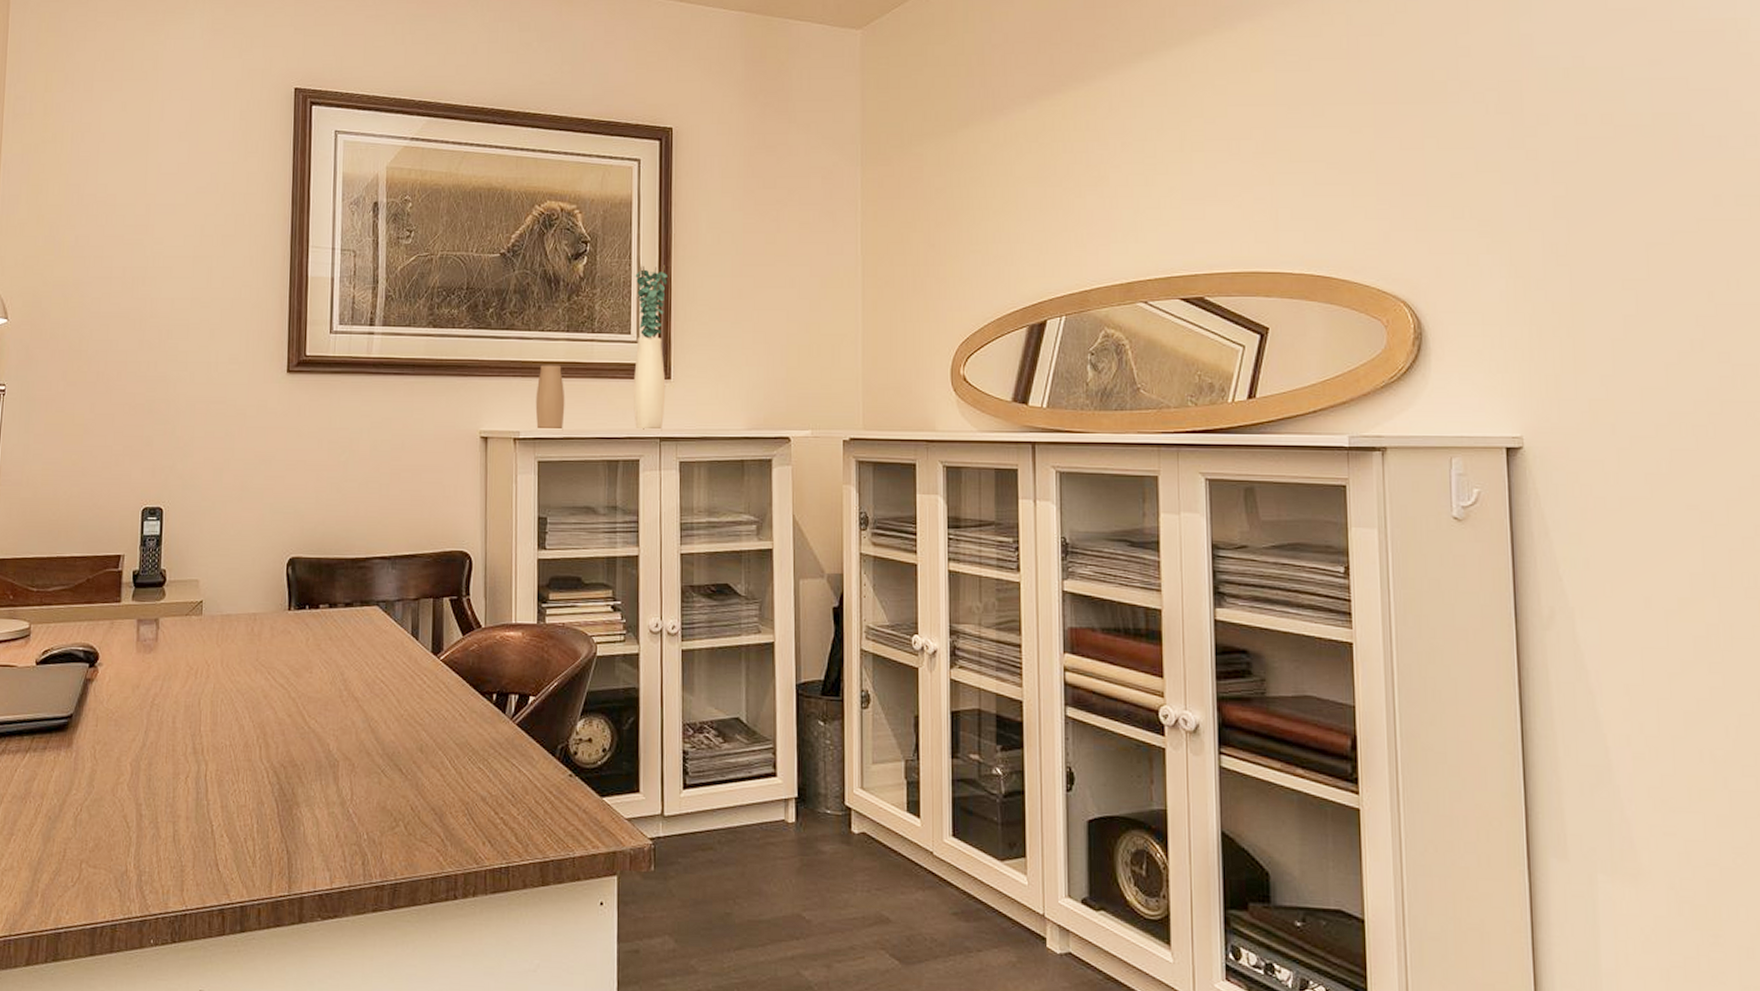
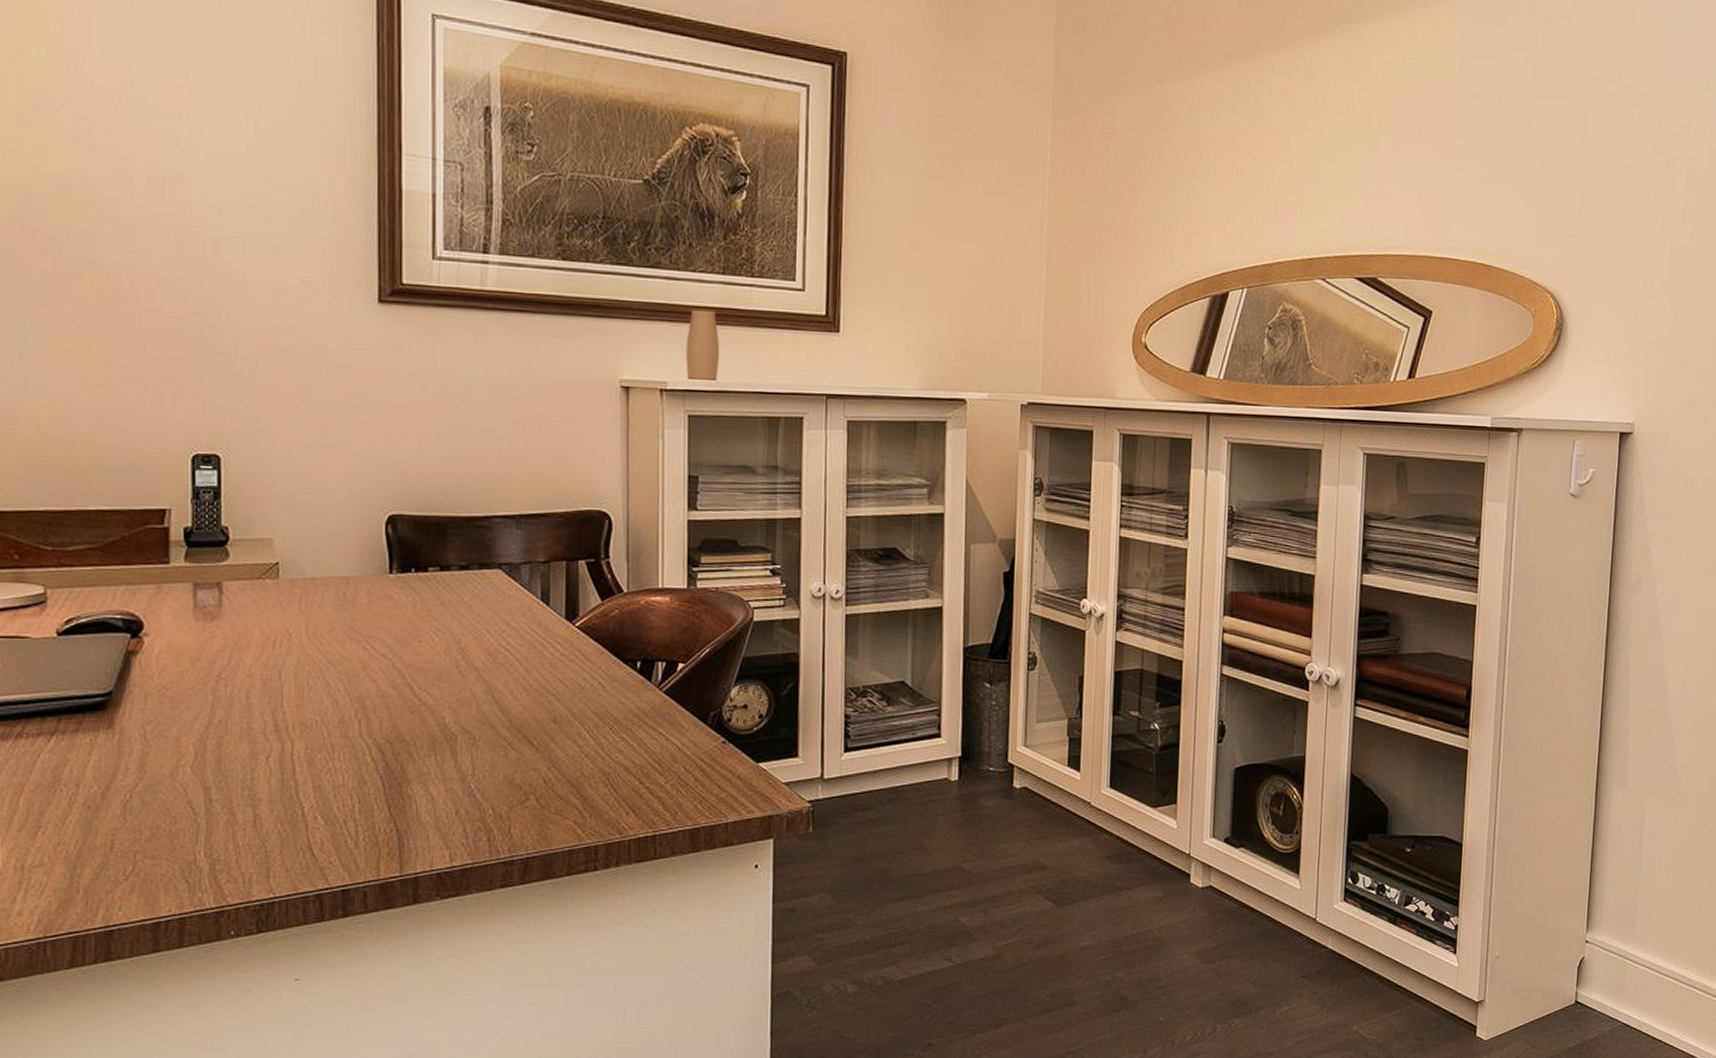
vase: present [633,262,668,431] -> none [797,202,838,388]

